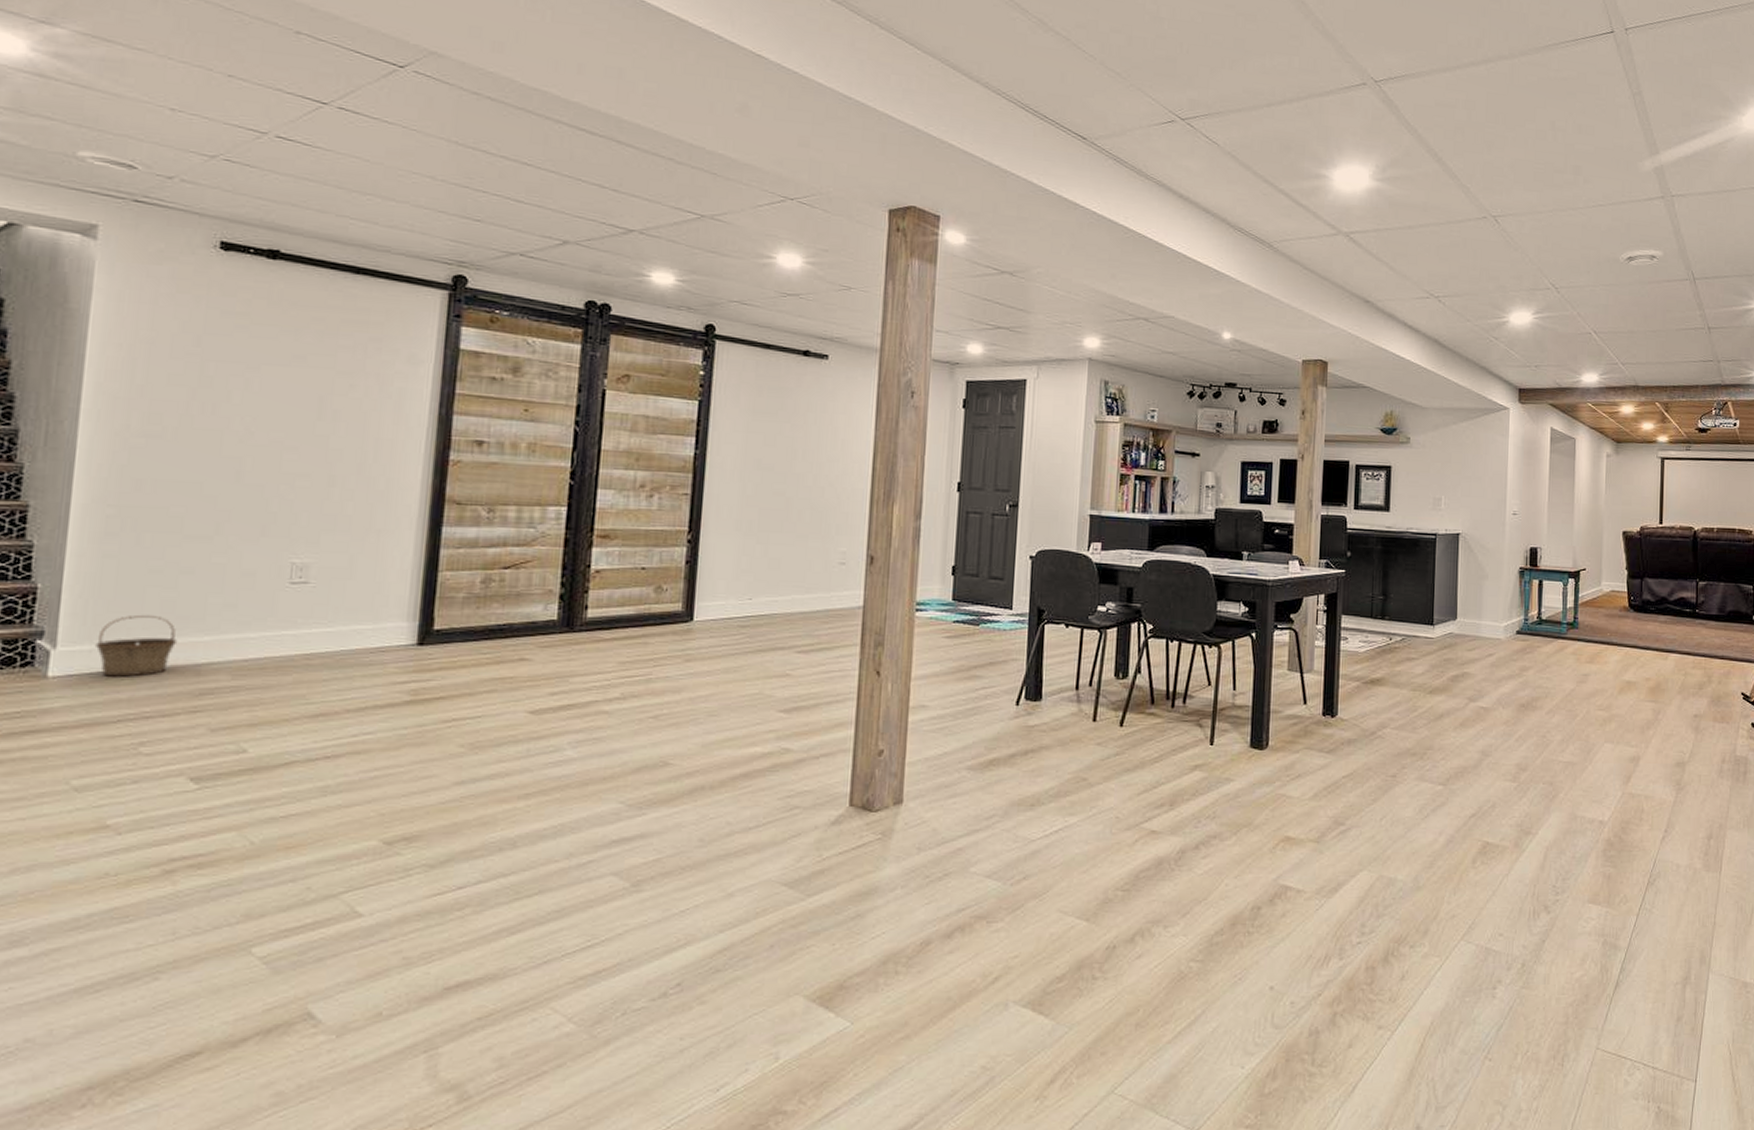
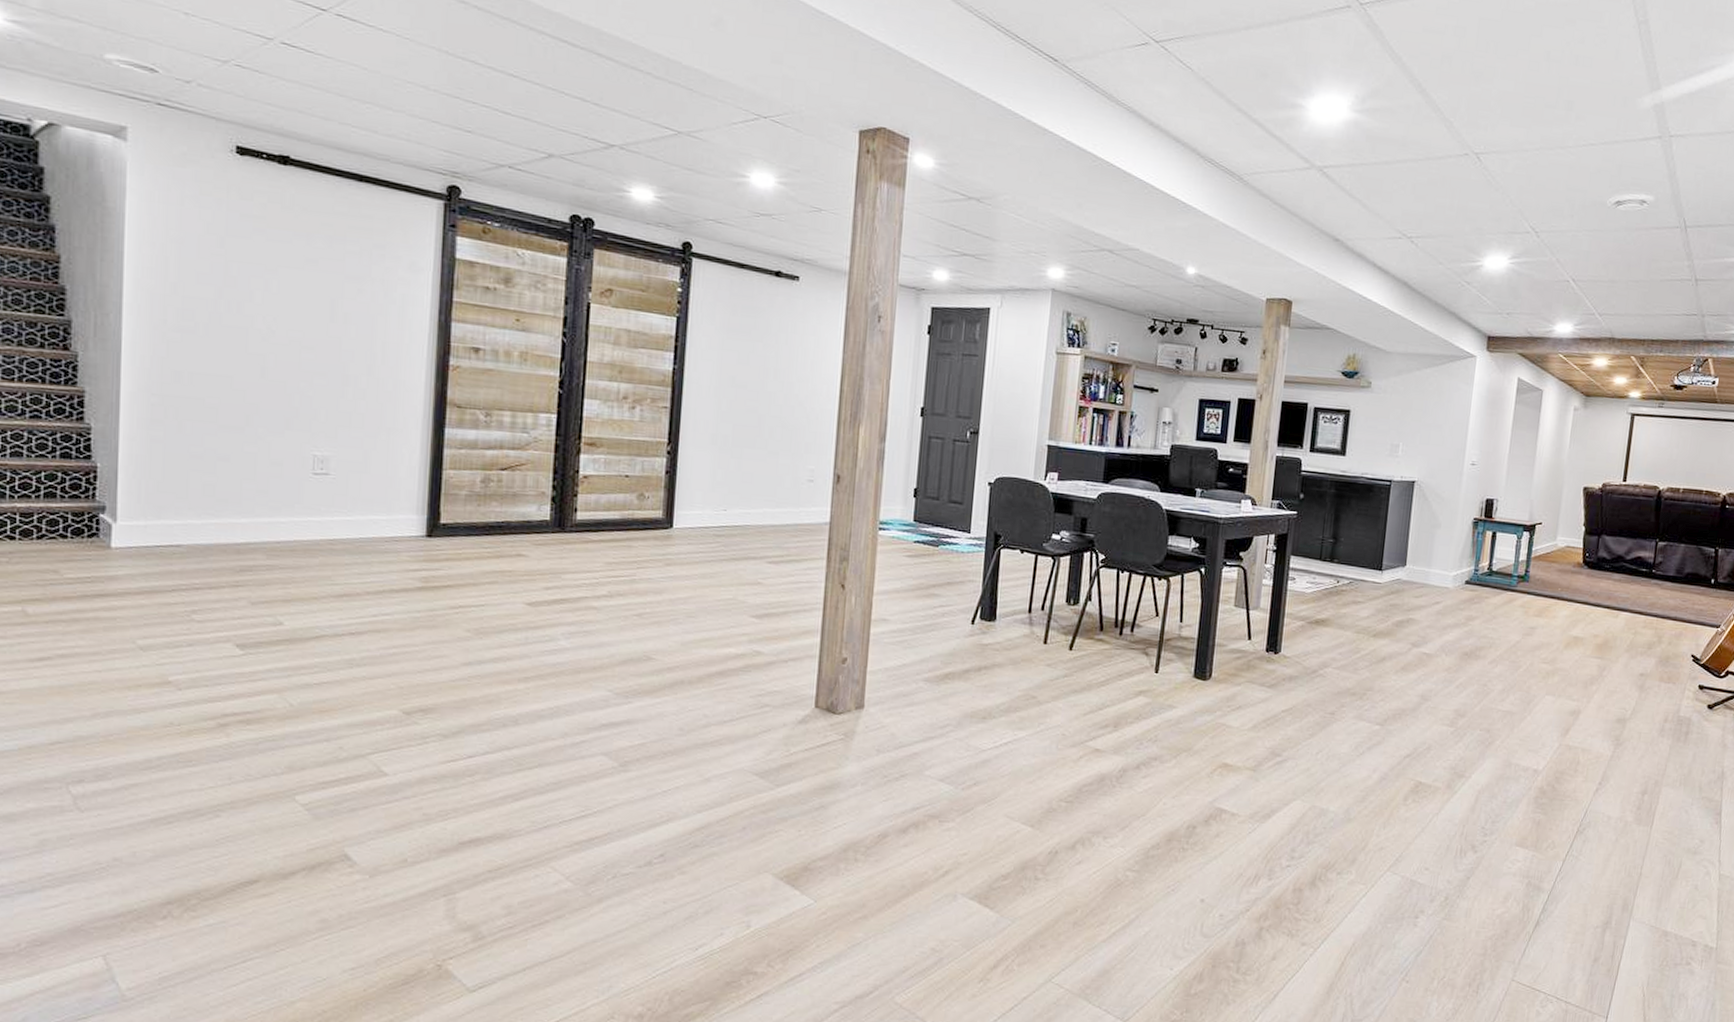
basket: present [94,614,178,677] -> none [149,495,219,552]

